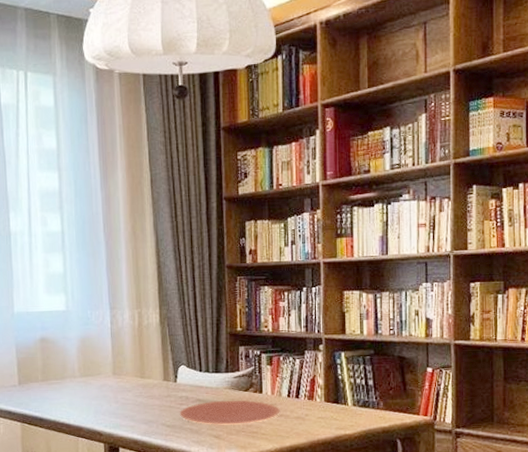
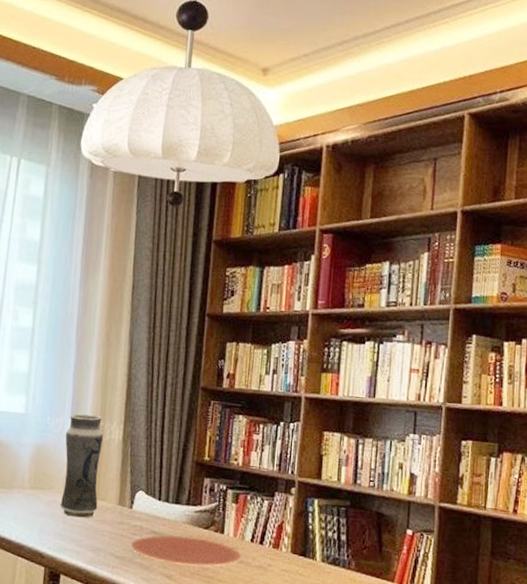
vase: none [107,303,145,396] -> present [60,414,104,518]

